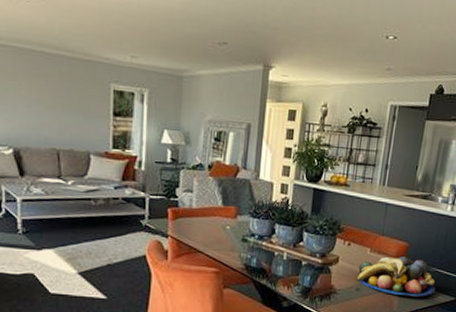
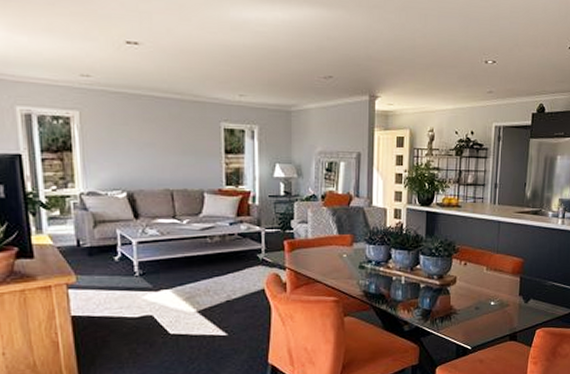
fruit bowl: present [357,257,436,297] -> none [476,272,554,312]

